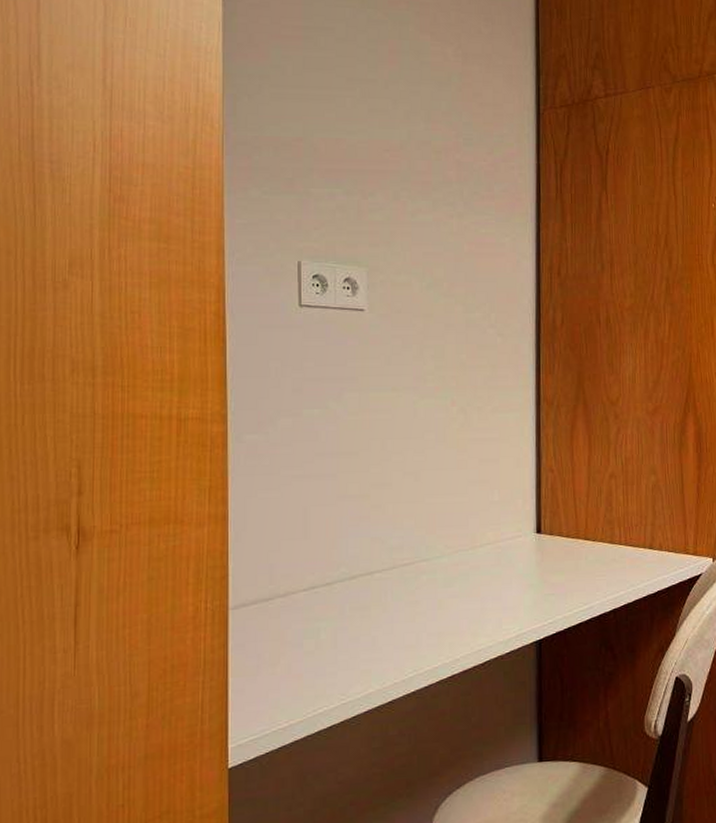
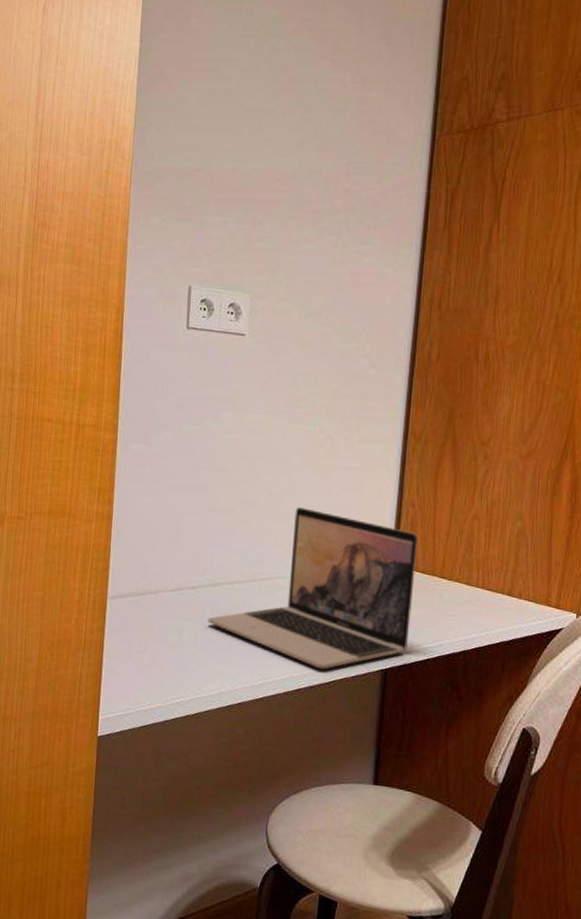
laptop: none [347,484,560,651] -> present [207,506,419,669]

